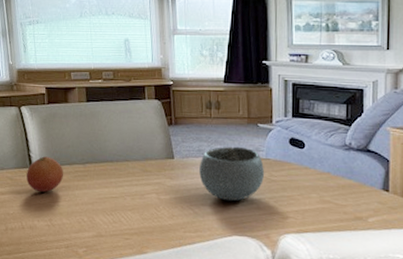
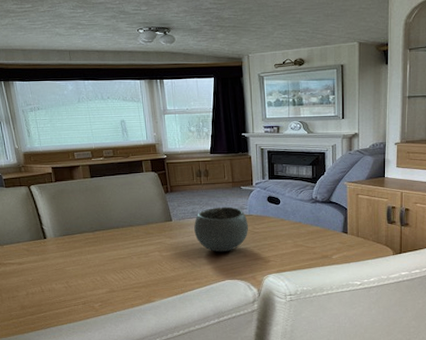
fruit: present [26,156,63,193] -> none [41,228,75,260]

